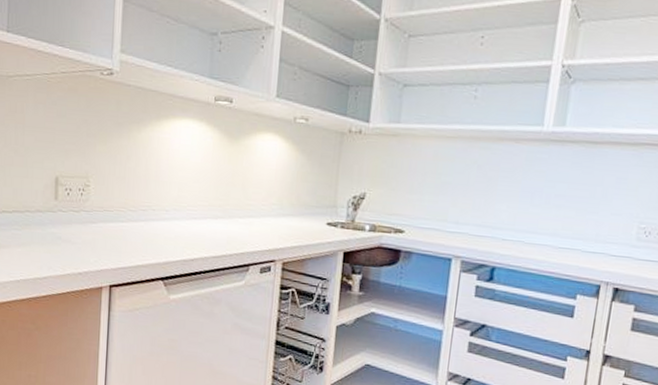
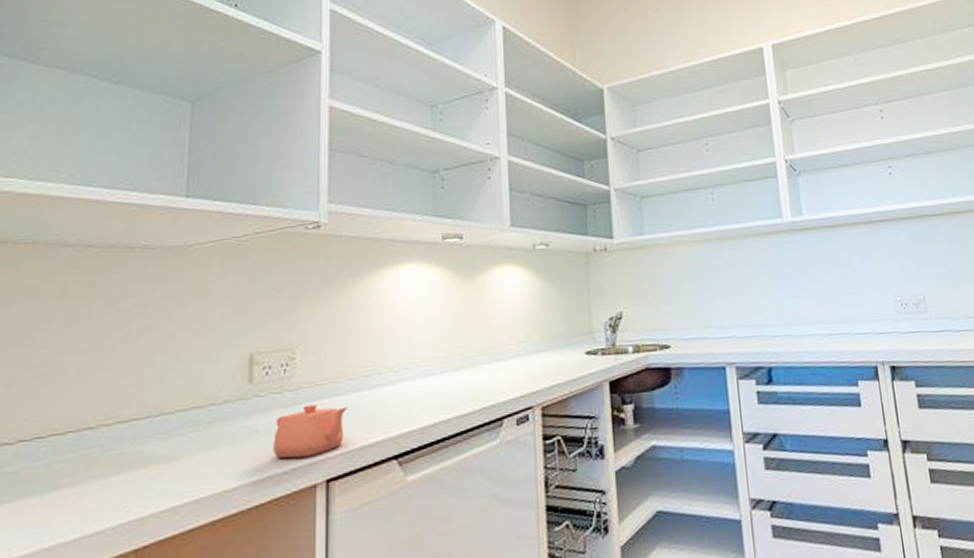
teapot: none [72,225,128,266] -> present [273,404,348,459]

